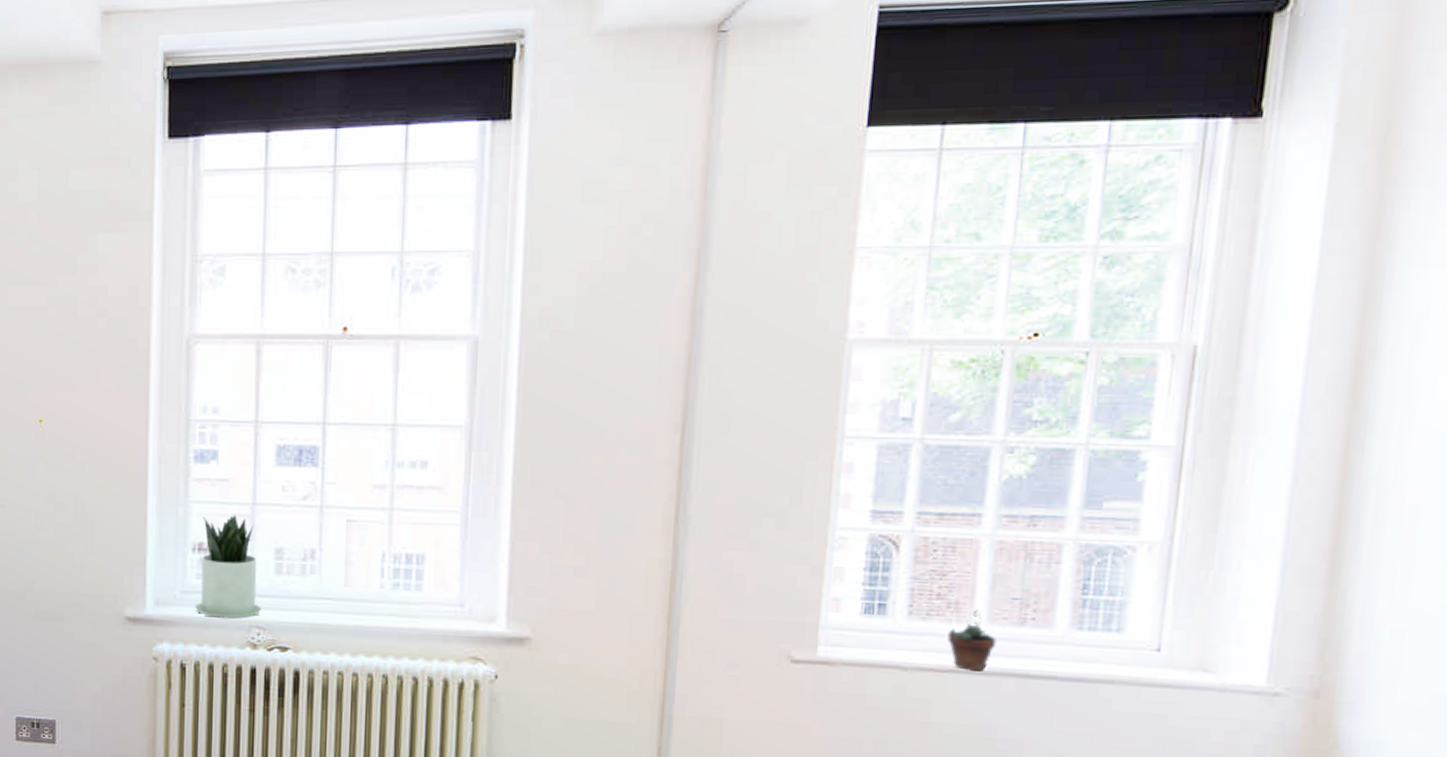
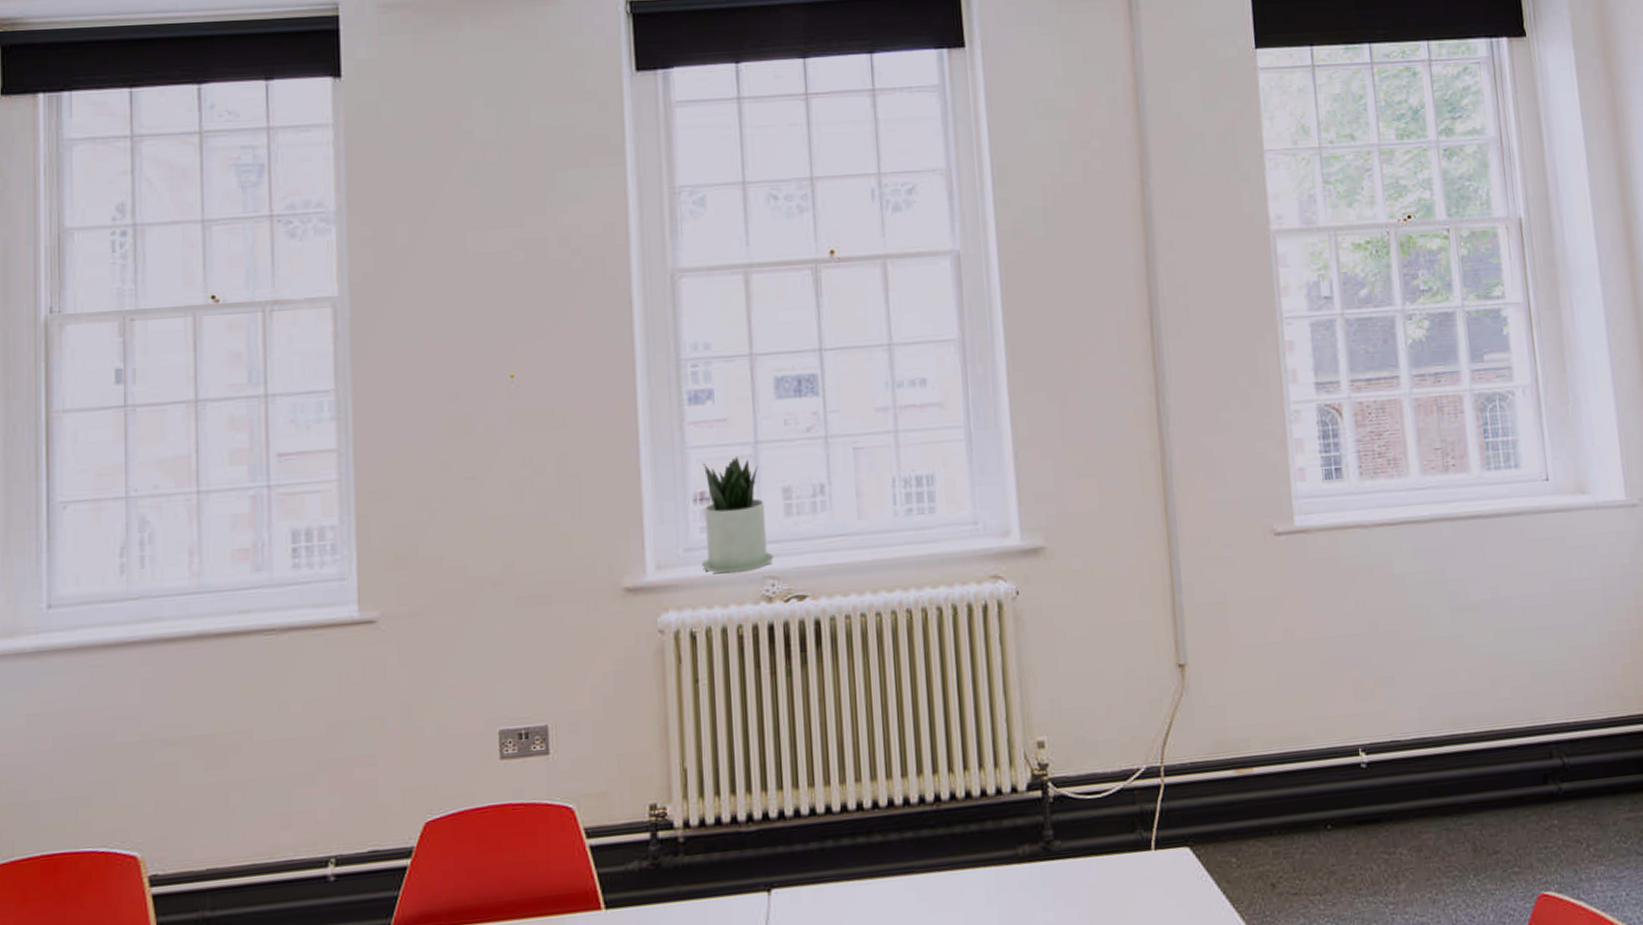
succulent plant: present [947,609,997,672] -> none [1393,463,1431,522]

